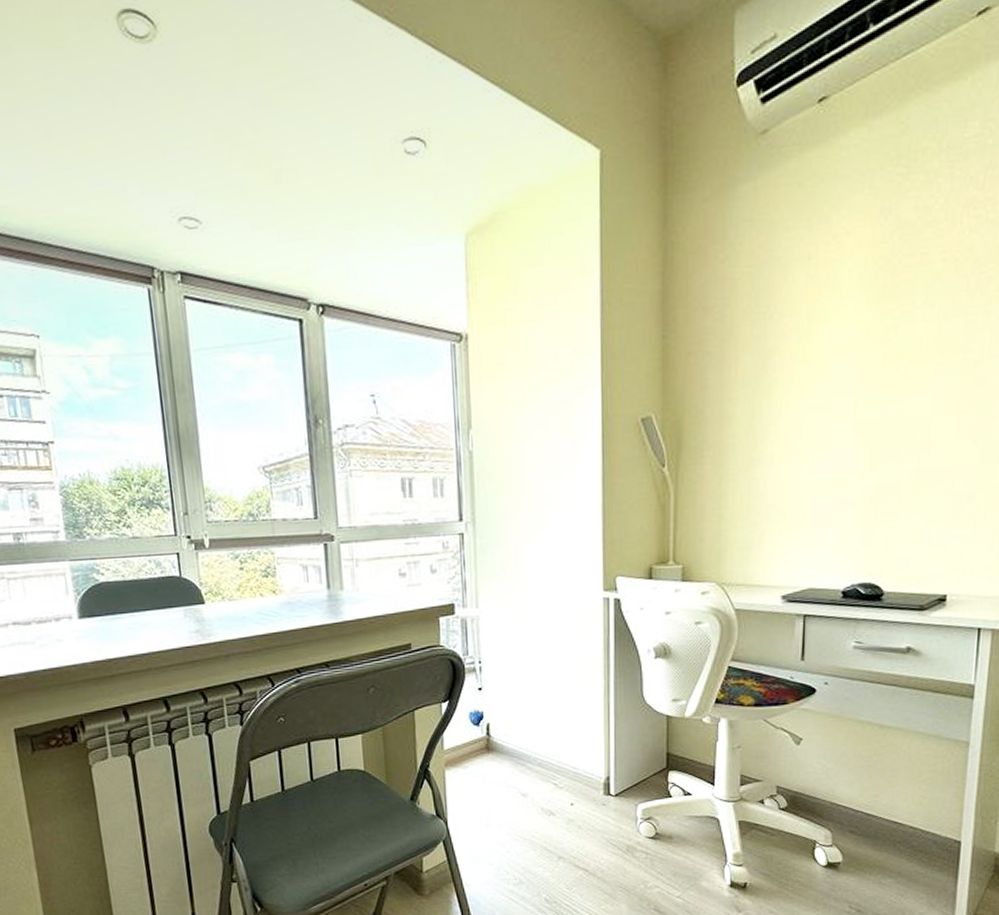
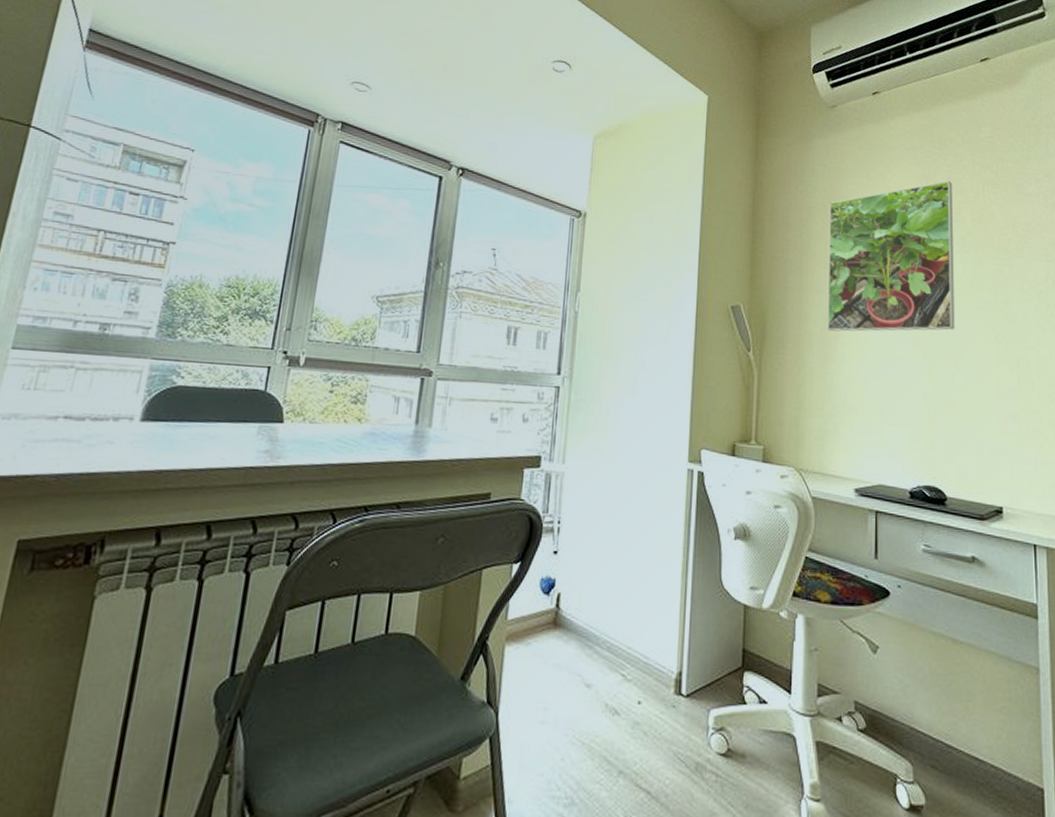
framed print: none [753,211,920,430] -> present [827,181,955,332]

